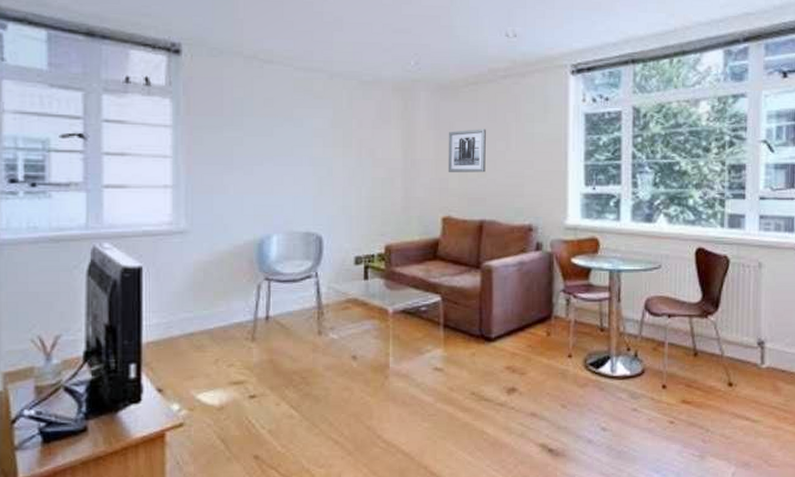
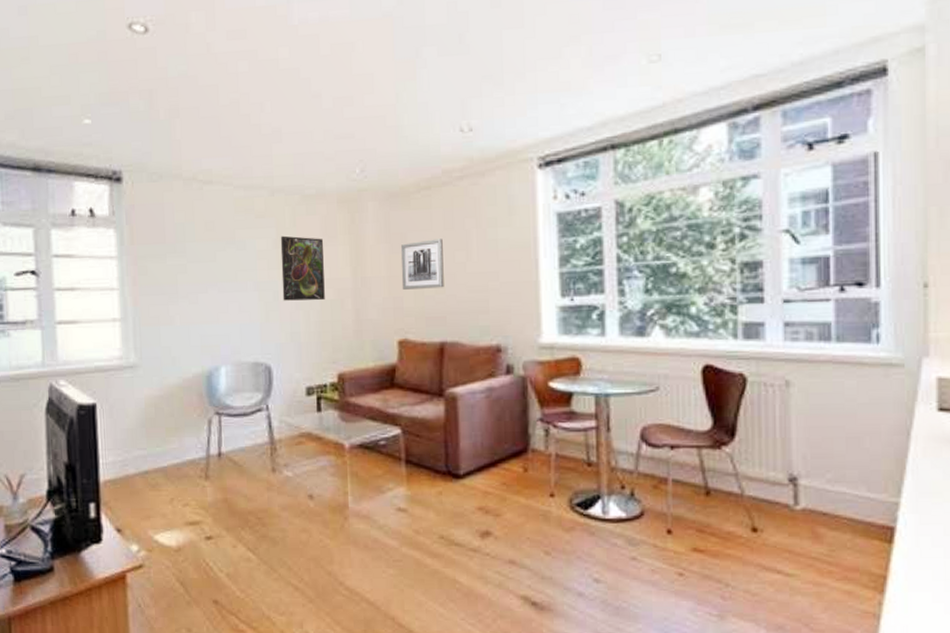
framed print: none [336,116,378,178] -> present [280,235,325,301]

